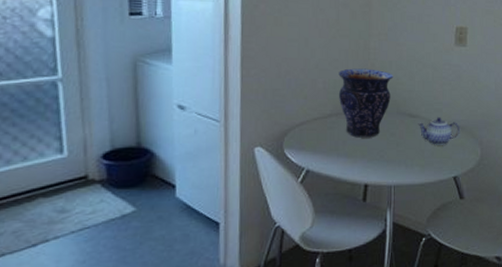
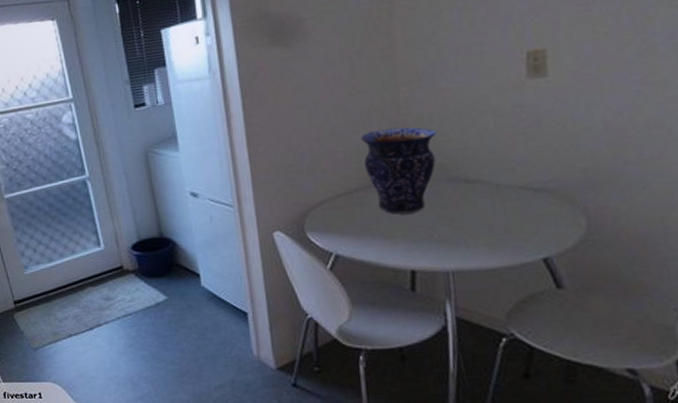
teapot: present [418,117,460,145] -> none [479,179,547,218]

